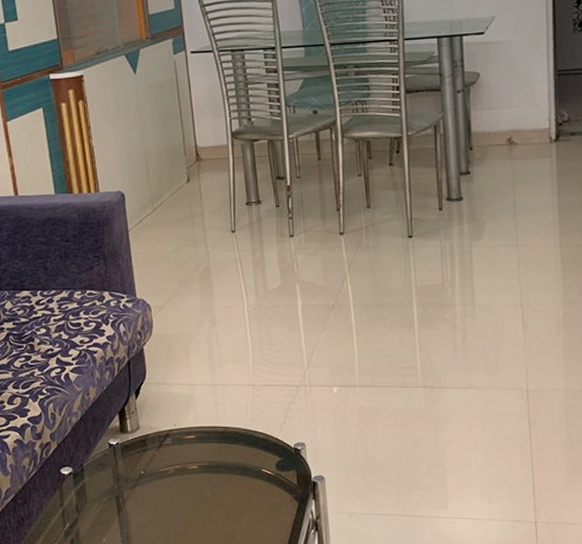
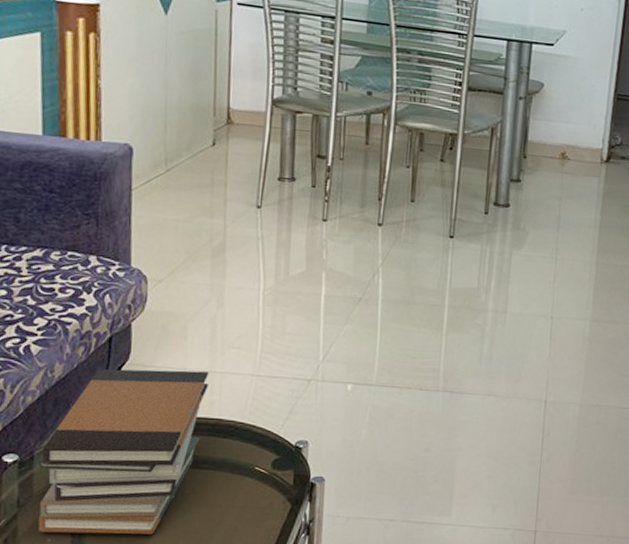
book stack: none [85,385,213,534] -> present [35,369,210,534]

